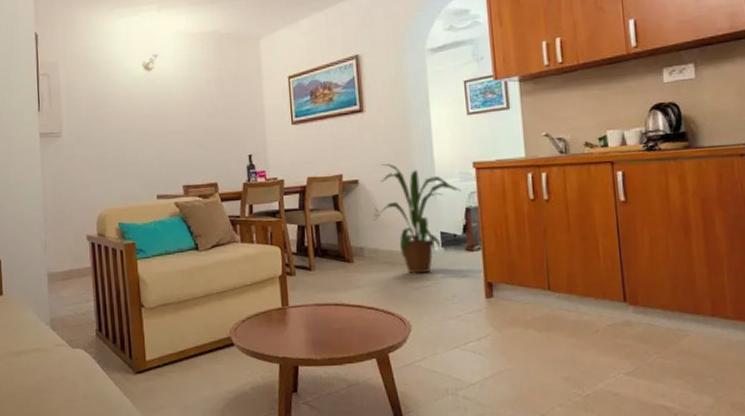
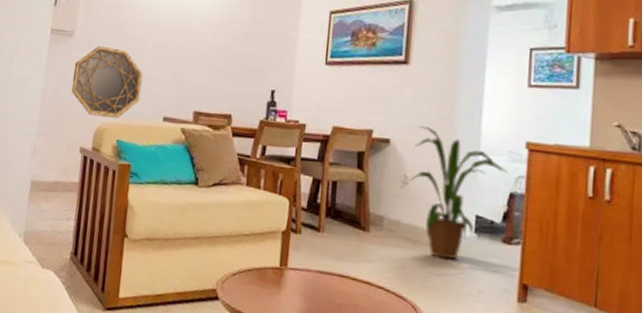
home mirror: none [67,141,133,206] -> present [71,45,143,118]

